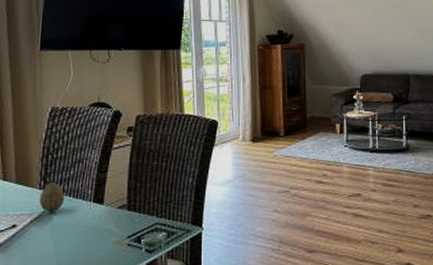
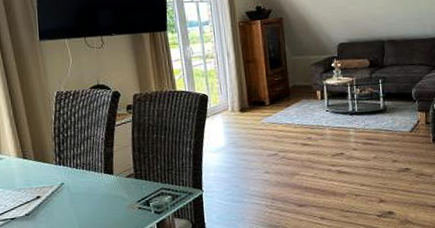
decorative egg: present [39,182,65,213] -> none [56,158,79,184]

